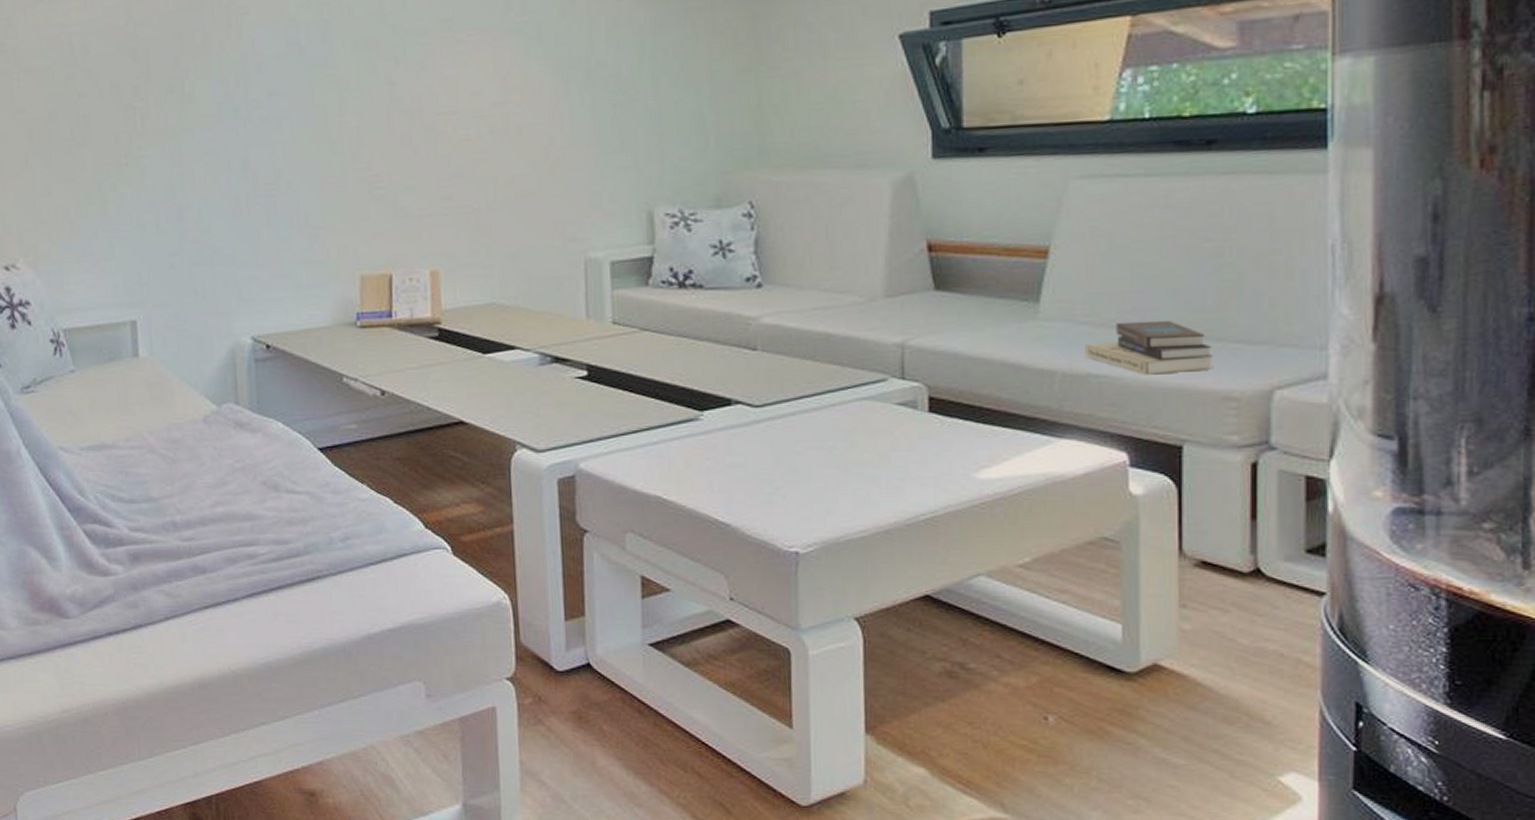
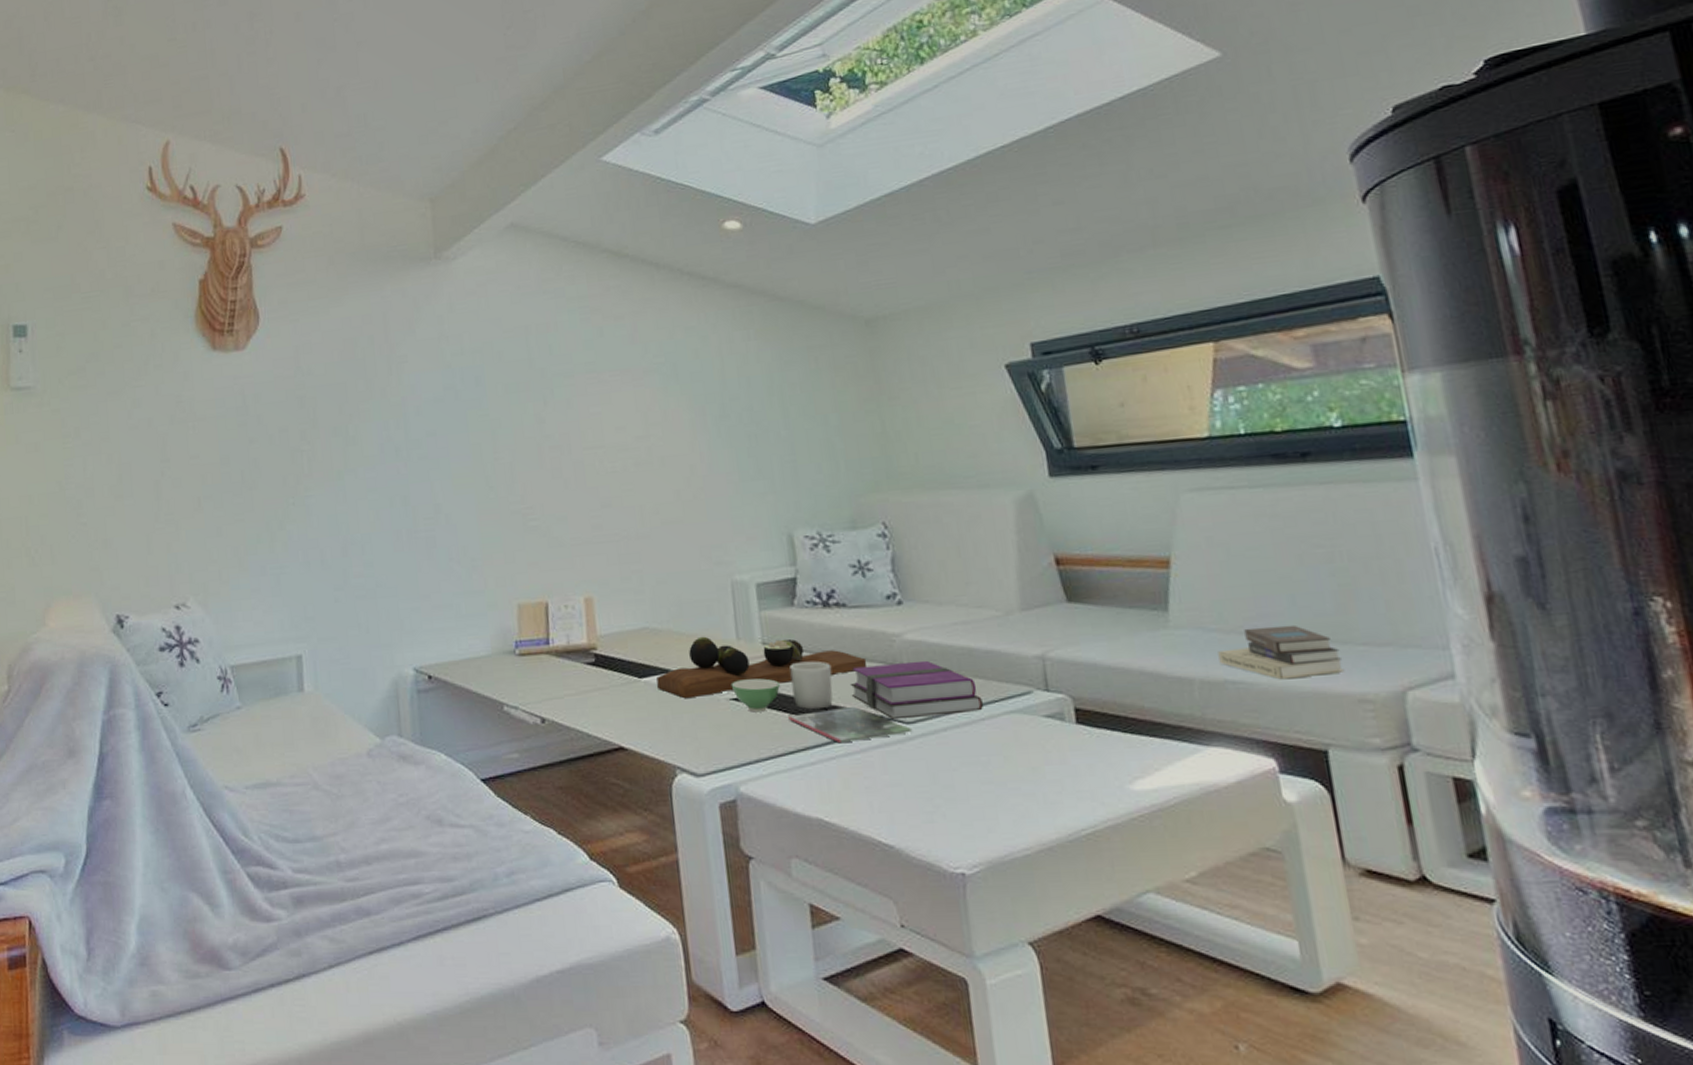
decorative tray: none [501,314,720,376] -> present [656,636,867,699]
bowl: none [577,358,629,391] -> present [731,678,781,713]
magazine: none [634,389,761,425] -> present [788,707,913,744]
mug: none [639,342,683,391] -> present [789,661,833,710]
hardback book: none [700,344,836,403] -> present [849,660,984,720]

